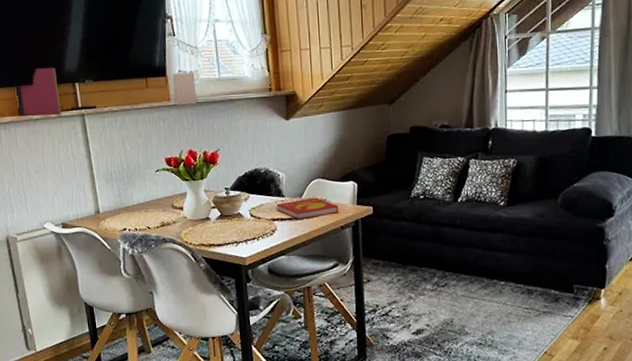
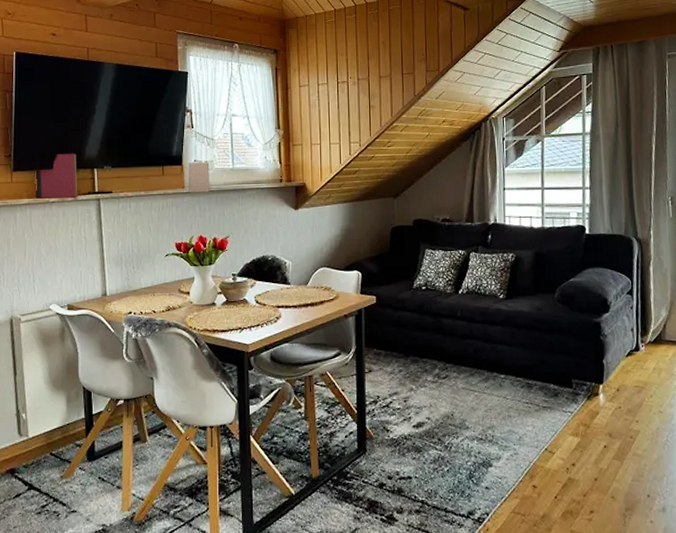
book: present [277,197,339,221] -> none [282,286,343,308]

